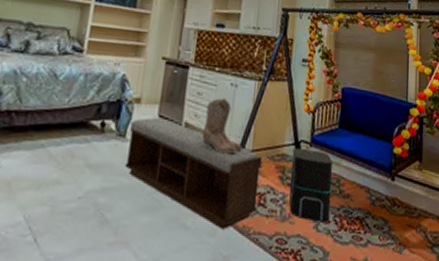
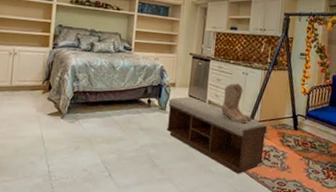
speaker: present [289,147,334,223] -> none [287,119,324,173]

